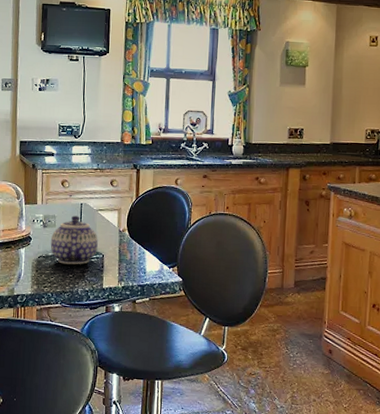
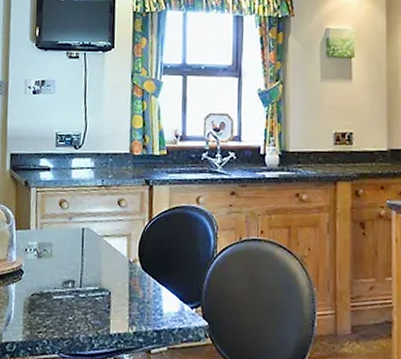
teapot: present [50,215,98,265] -> none [46,243,104,305]

